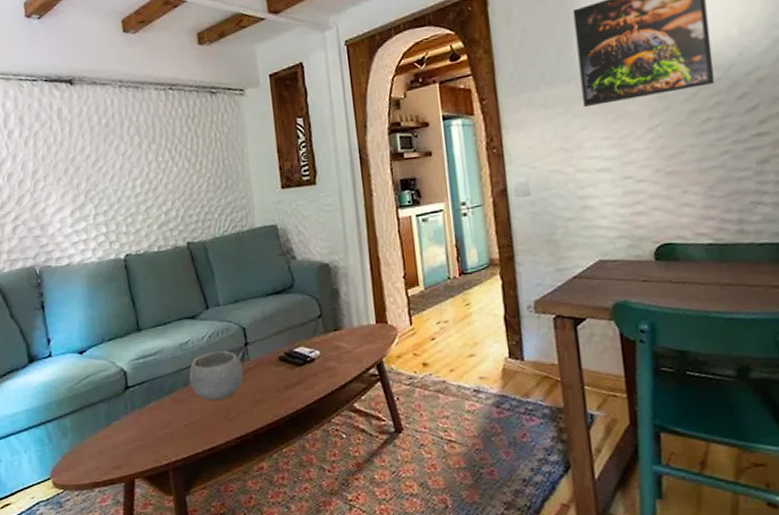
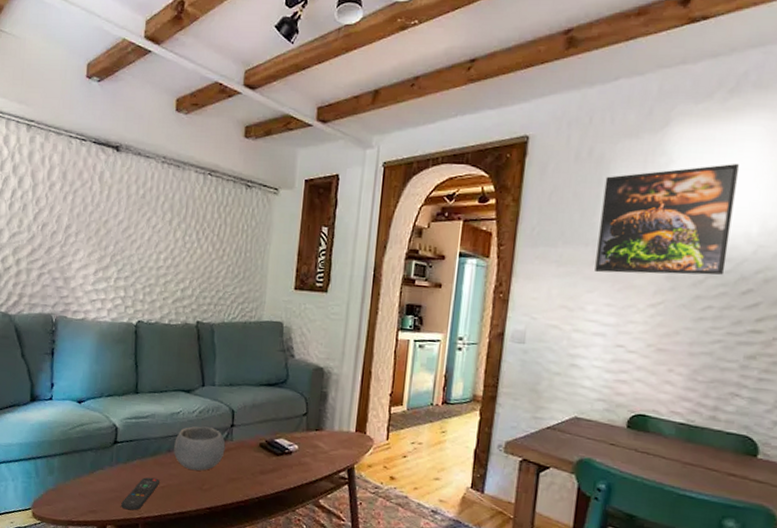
remote control: none [145,417,182,458] -> present [121,477,160,511]

